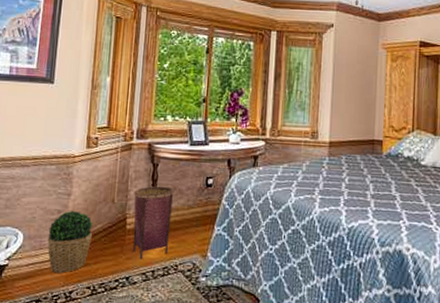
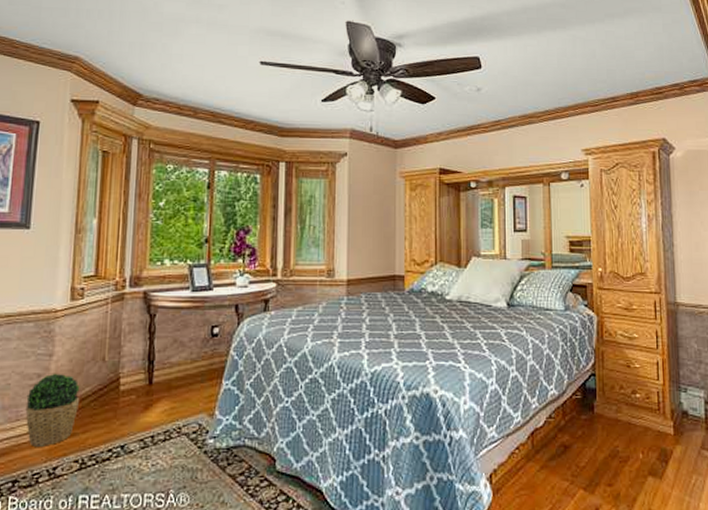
woven basket: present [132,185,175,260] -> none [127,339,175,424]

